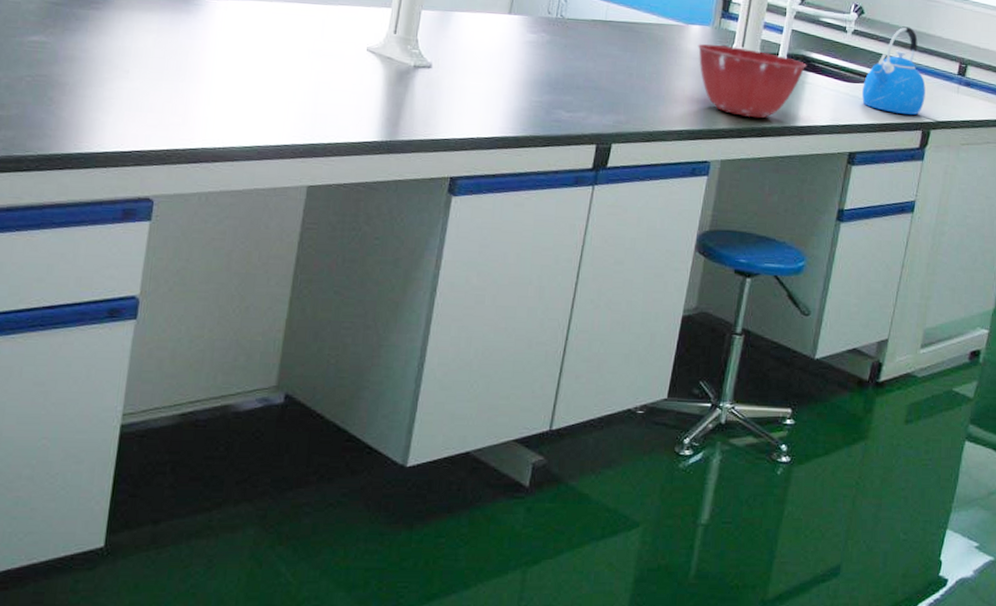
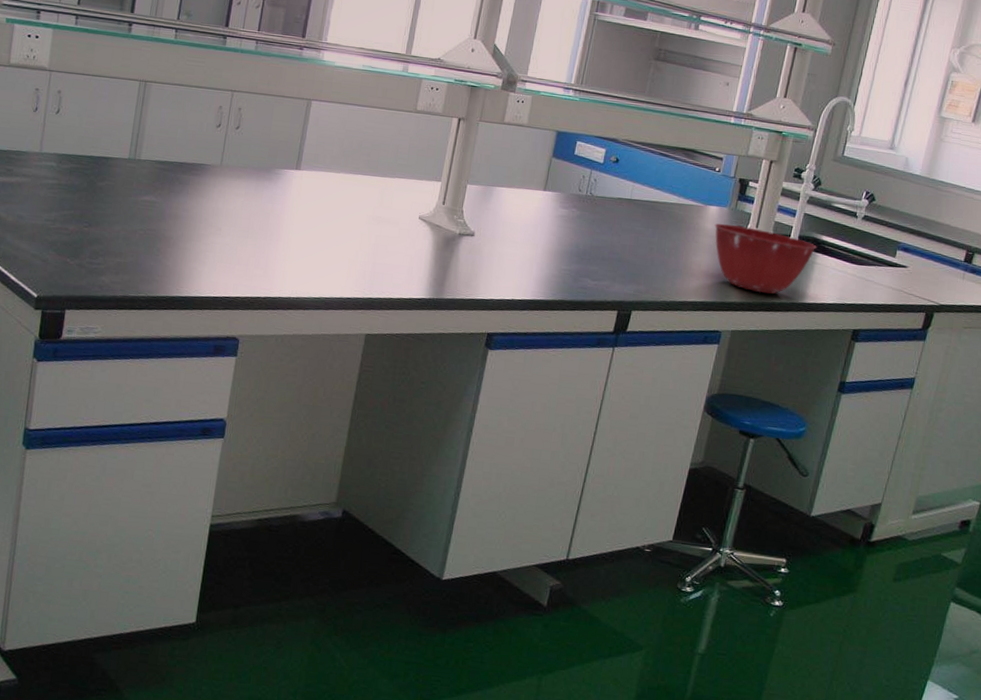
kettle: present [862,26,926,116] -> none [868,214,932,298]

